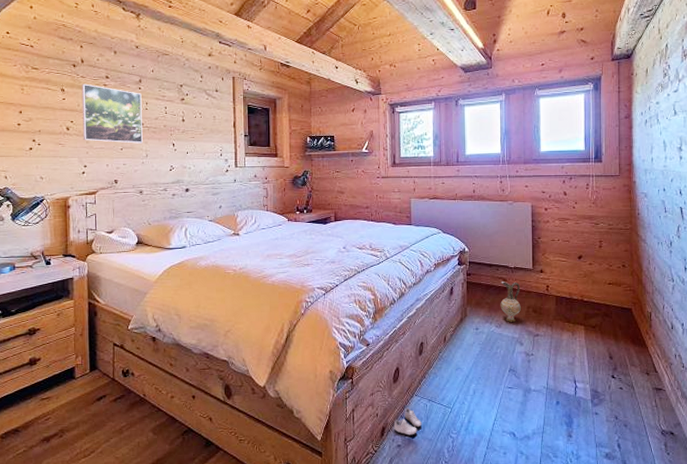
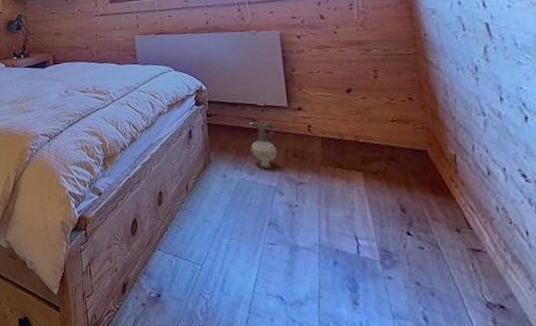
sneaker: present [393,407,422,436] -> none [135,263,168,294]

